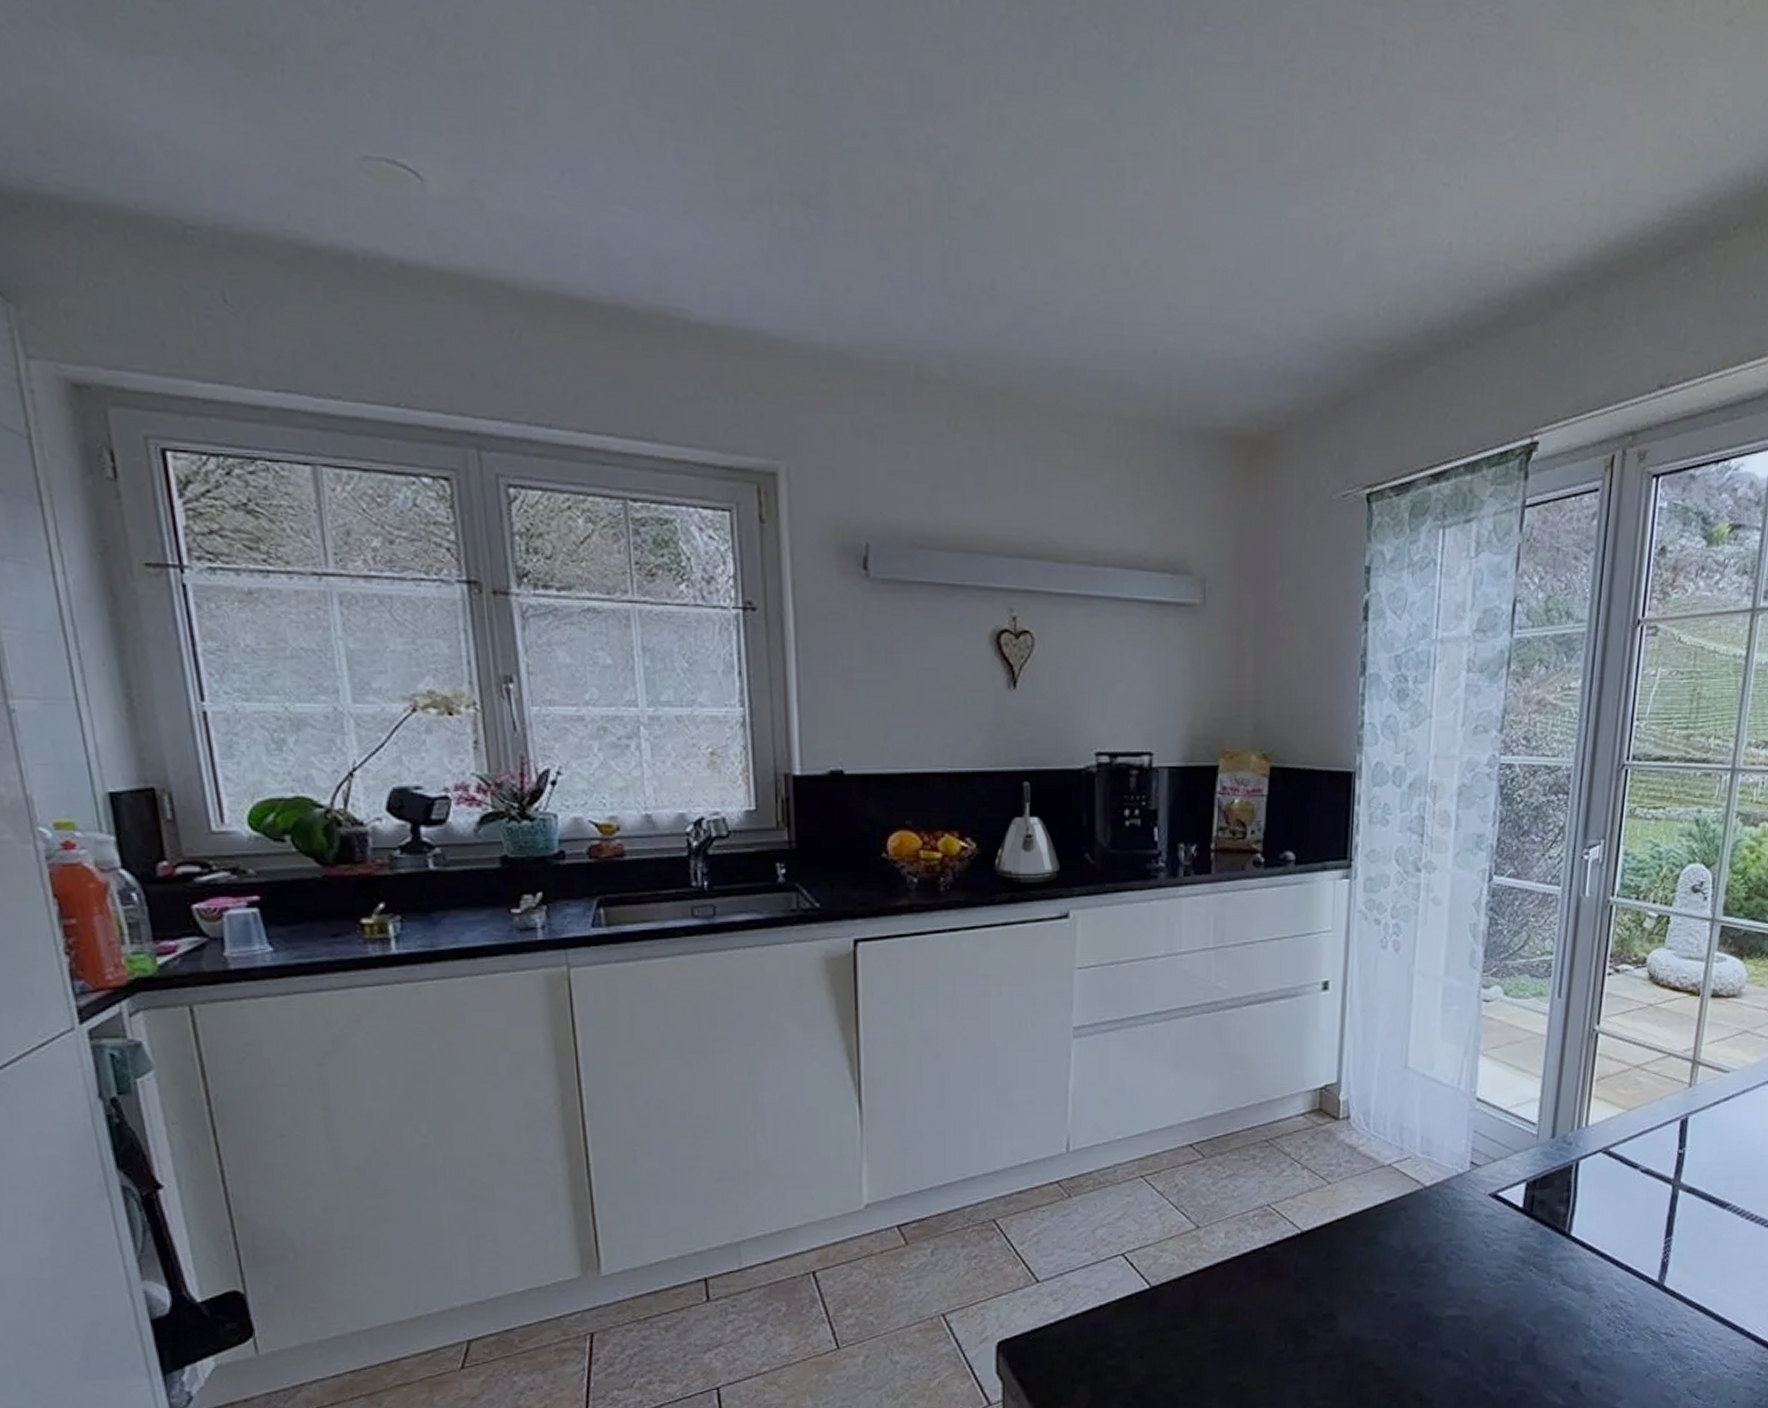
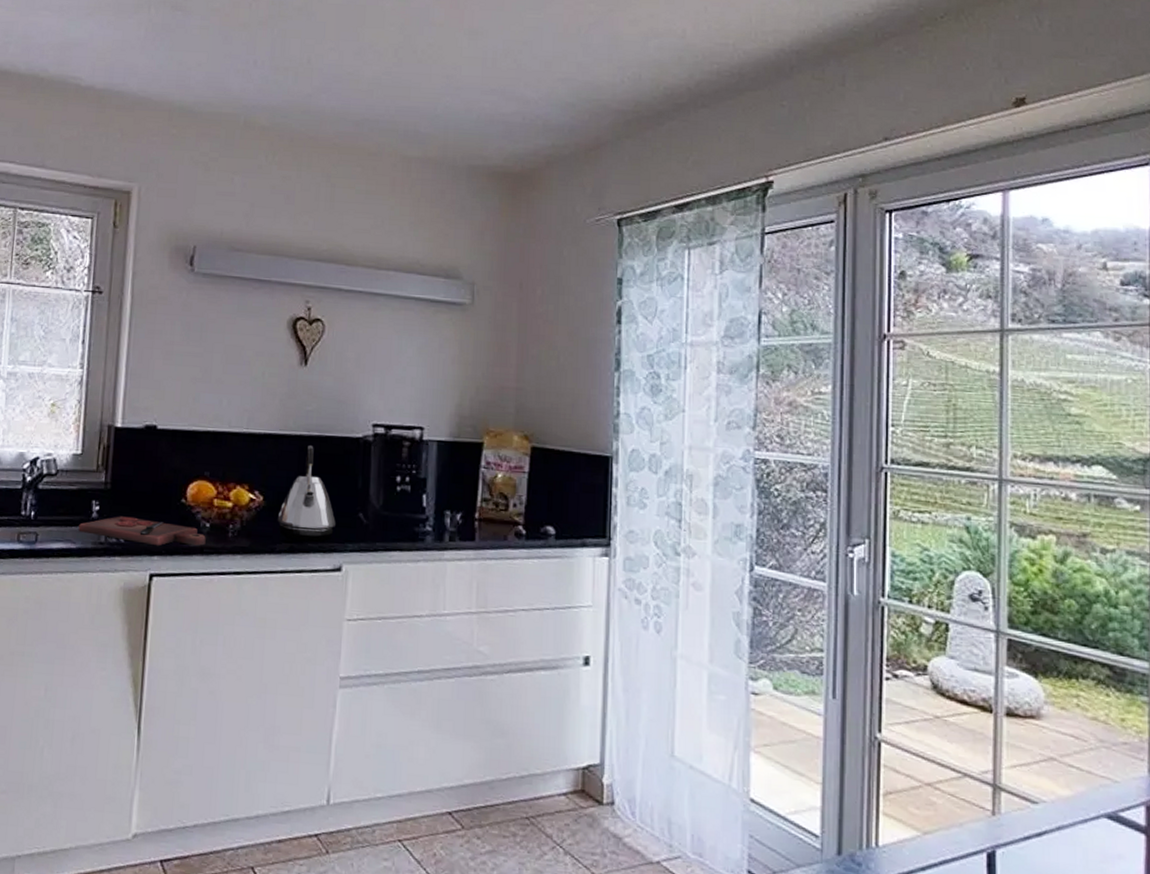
cutting board: none [764,878,915,909] -> present [78,516,206,546]

